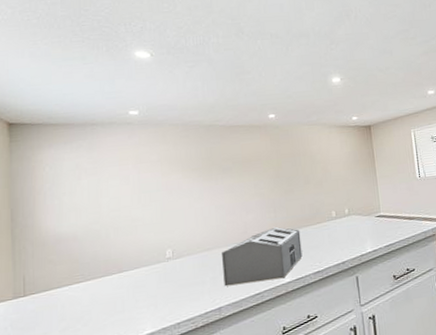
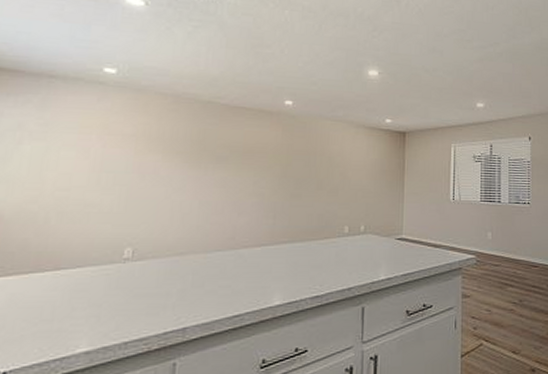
toaster: present [222,226,303,287] -> none [195,236,302,303]

